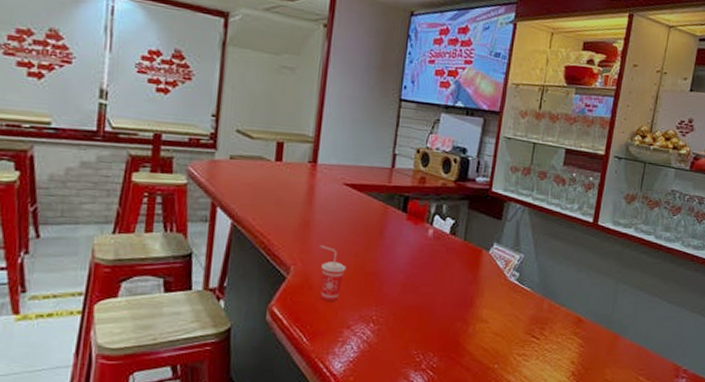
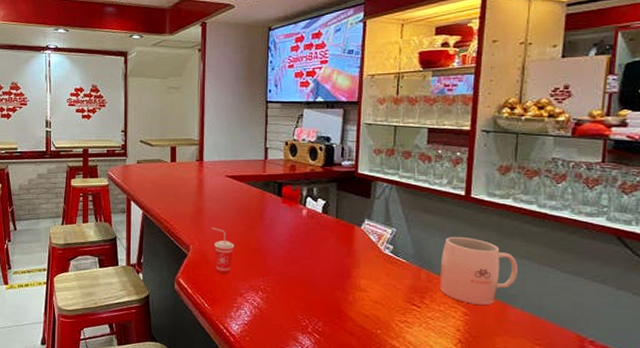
mug: none [559,264,633,337] -> present [439,236,519,306]

